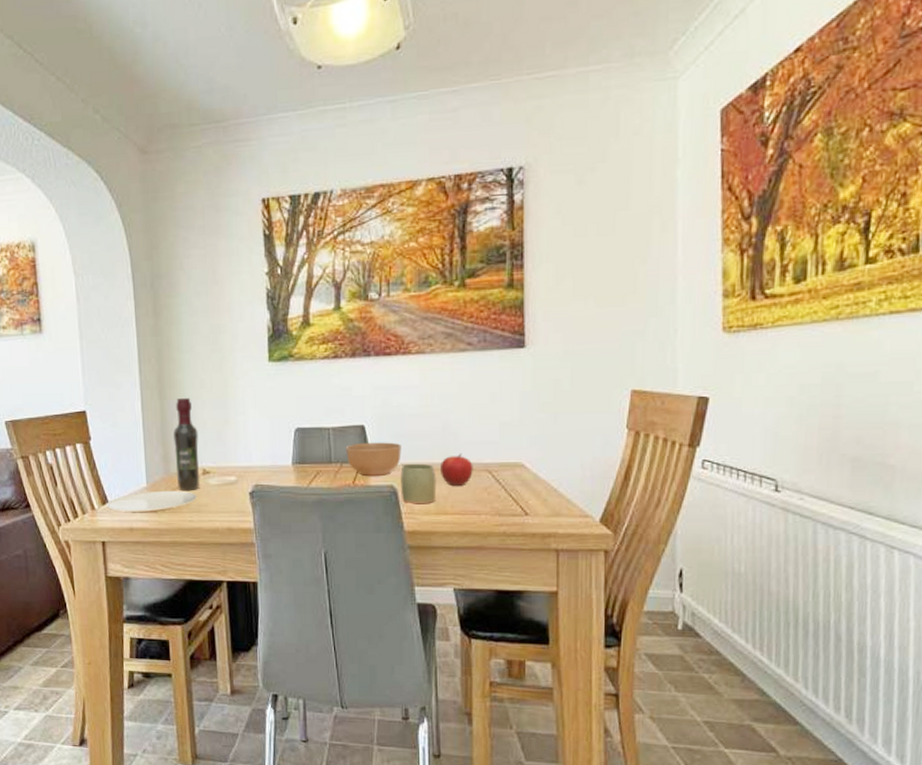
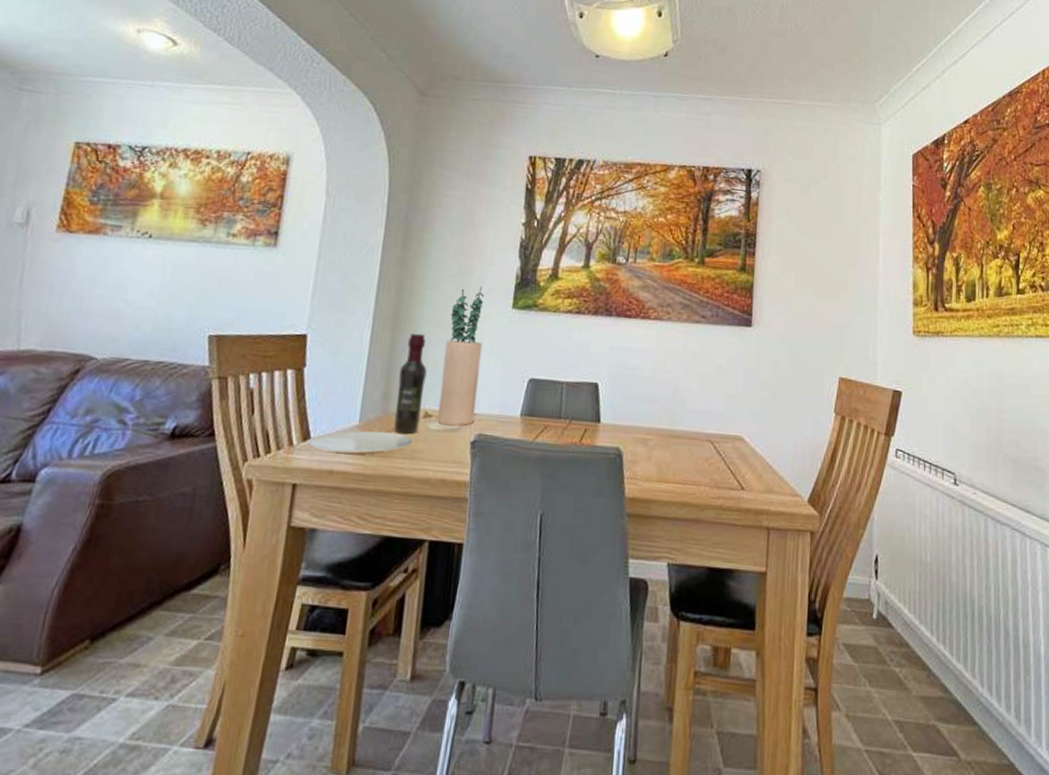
vase: none [210,343,249,480] -> present [437,286,484,427]
bowl: present [345,442,402,477] -> none [576,400,632,438]
mug: present [400,463,437,504] -> none [626,426,662,470]
fruit: present [439,453,473,486] -> none [665,421,697,454]

